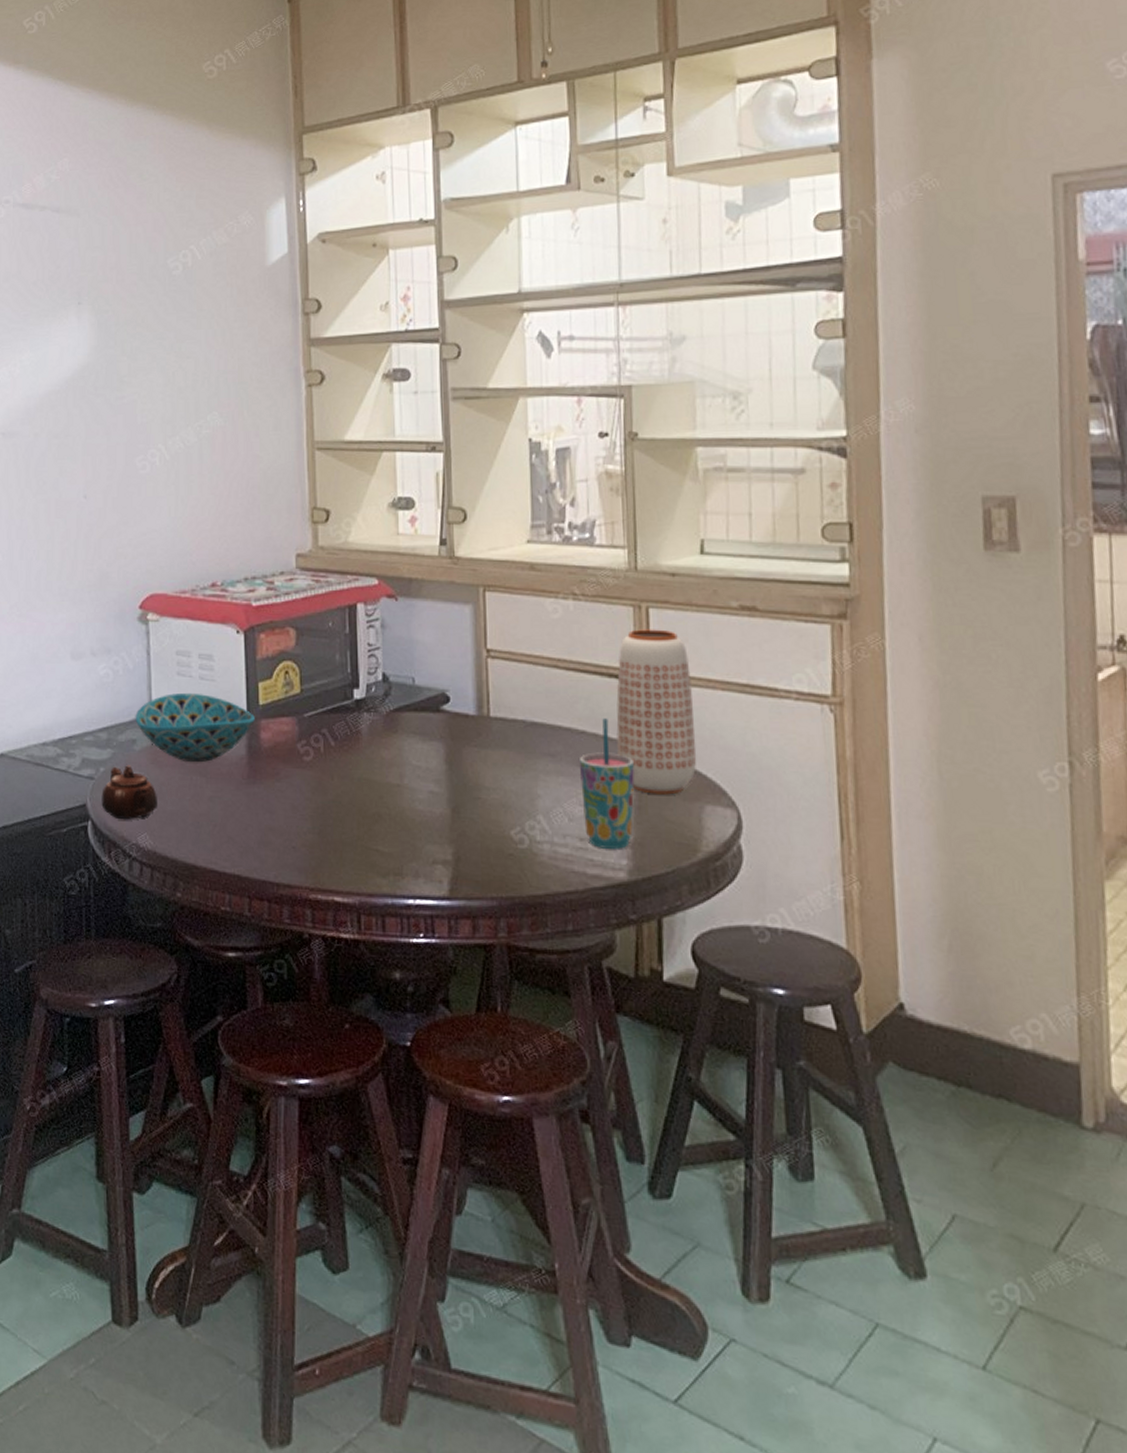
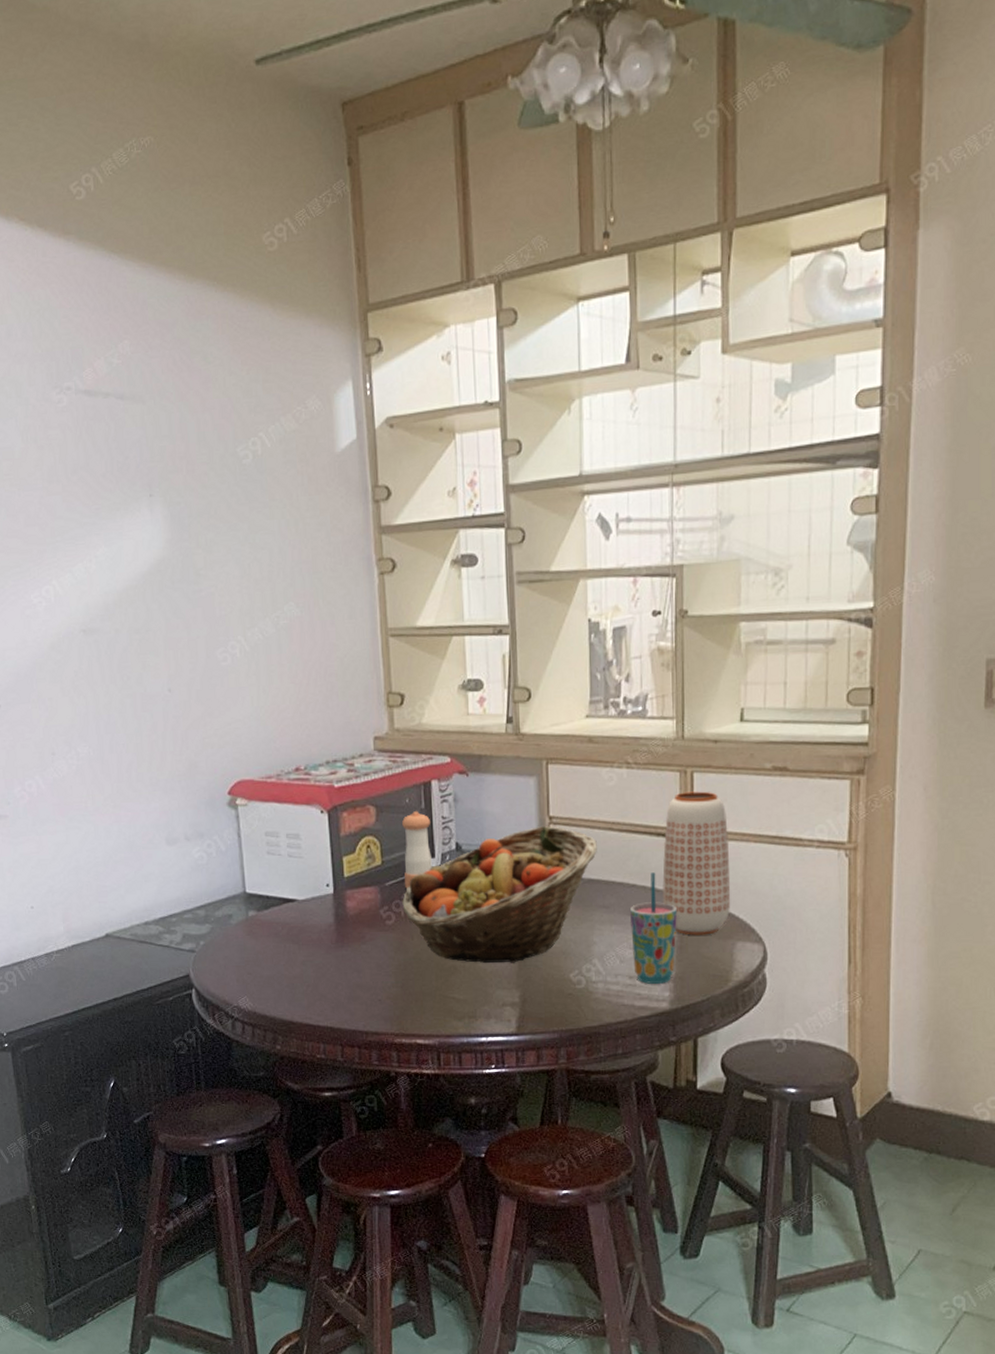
teapot: present [101,765,157,820] -> none [203,938,255,986]
bowl: present [135,692,255,763] -> none [230,869,341,932]
fruit basket: none [322,660,541,814] -> present [402,826,597,963]
pepper shaker: none [323,636,356,721] -> present [401,811,432,889]

